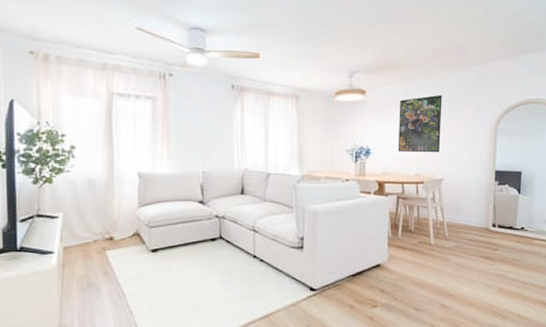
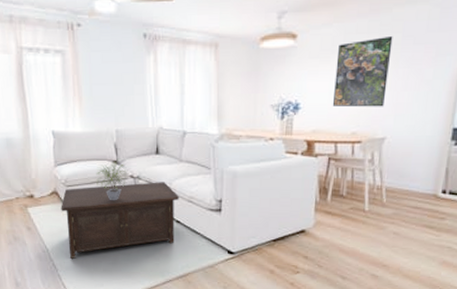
cabinet: none [142,221,263,304] -> present [60,182,179,259]
potted plant: none [181,200,215,241] -> present [96,159,130,201]

